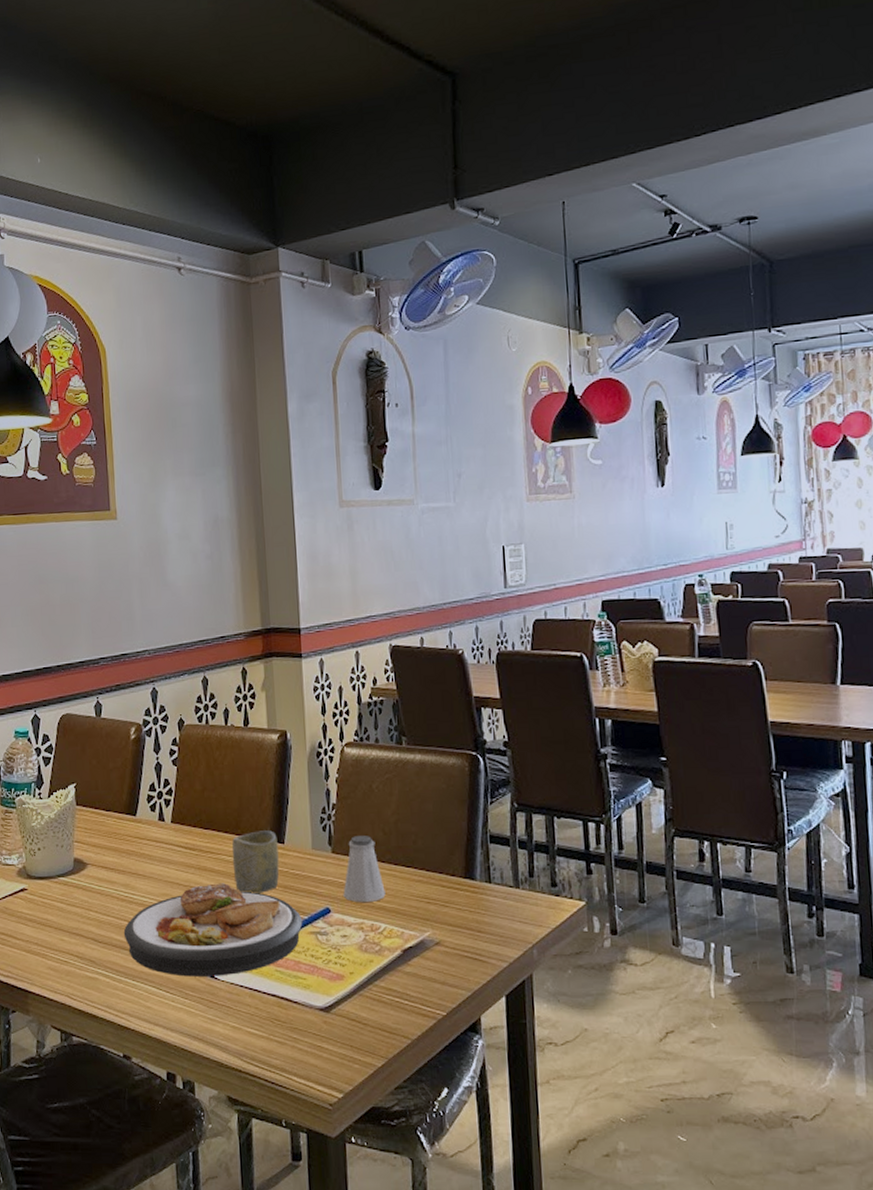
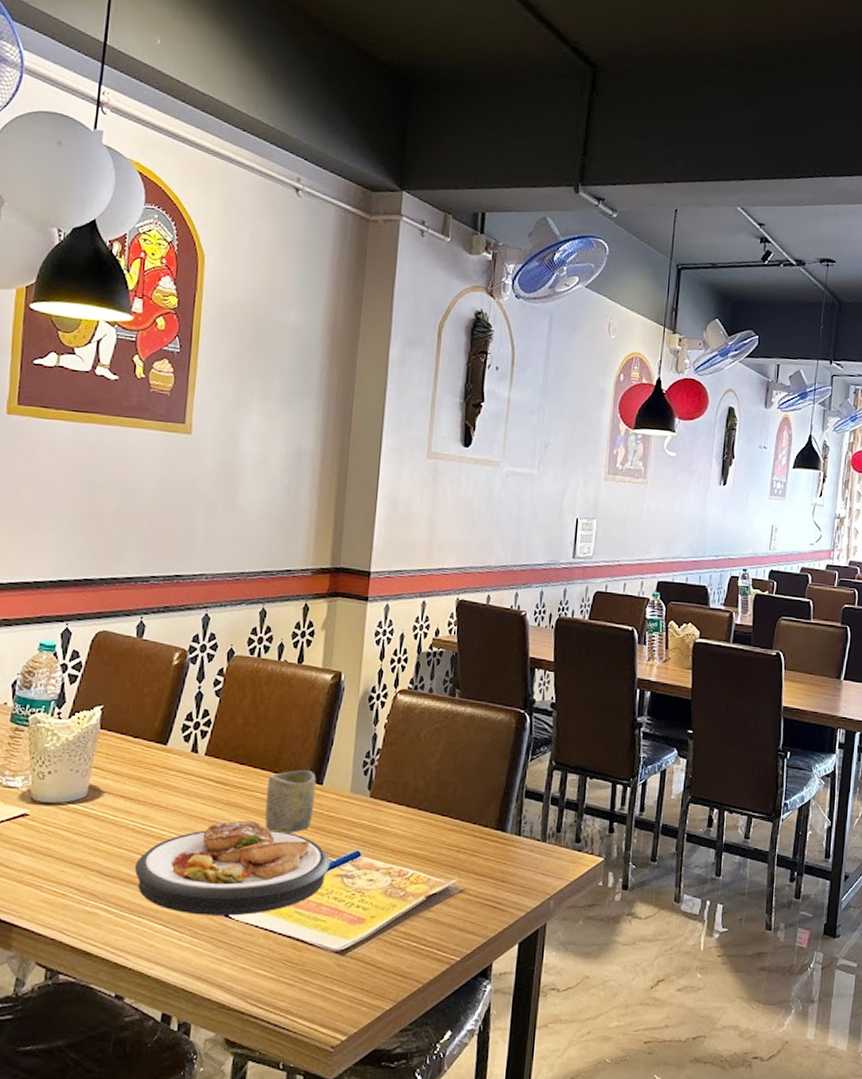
saltshaker: present [343,836,386,902] -> none [375,782,418,848]

